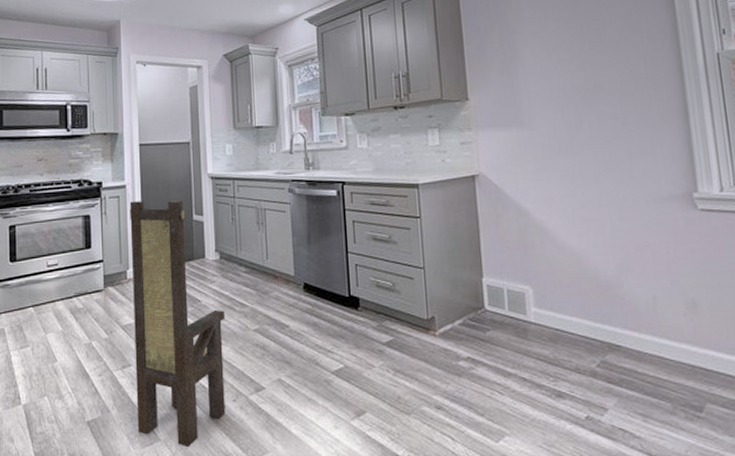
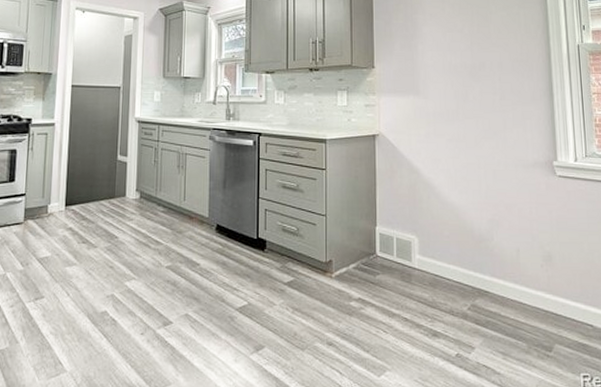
chair: present [129,200,226,448] -> none [44,139,141,379]

